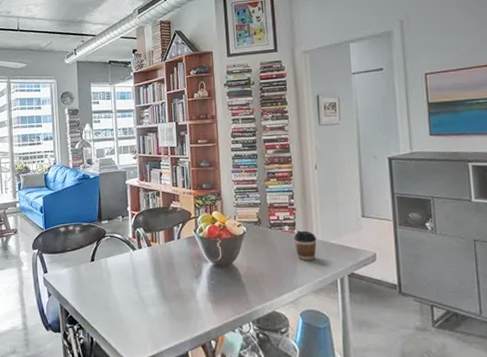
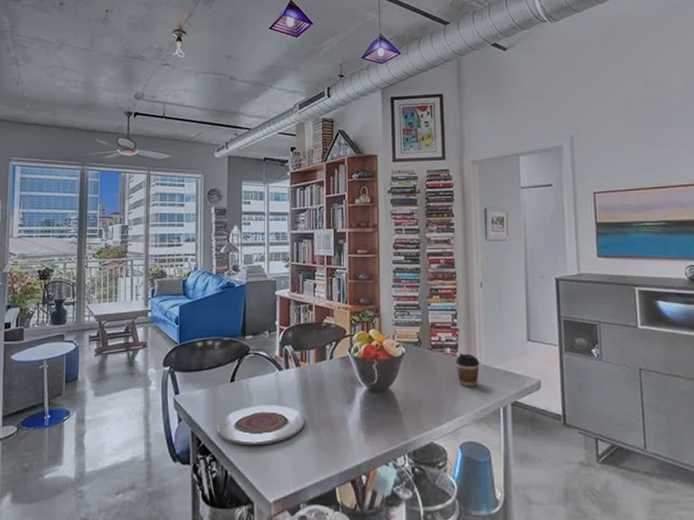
plate: none [81,280,158,316] -> present [217,405,304,446]

